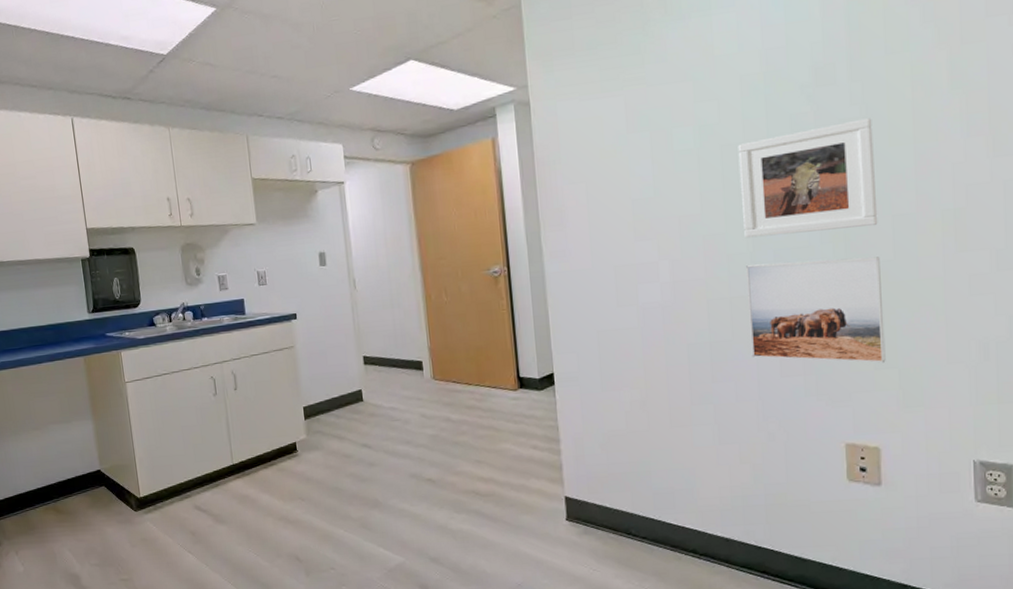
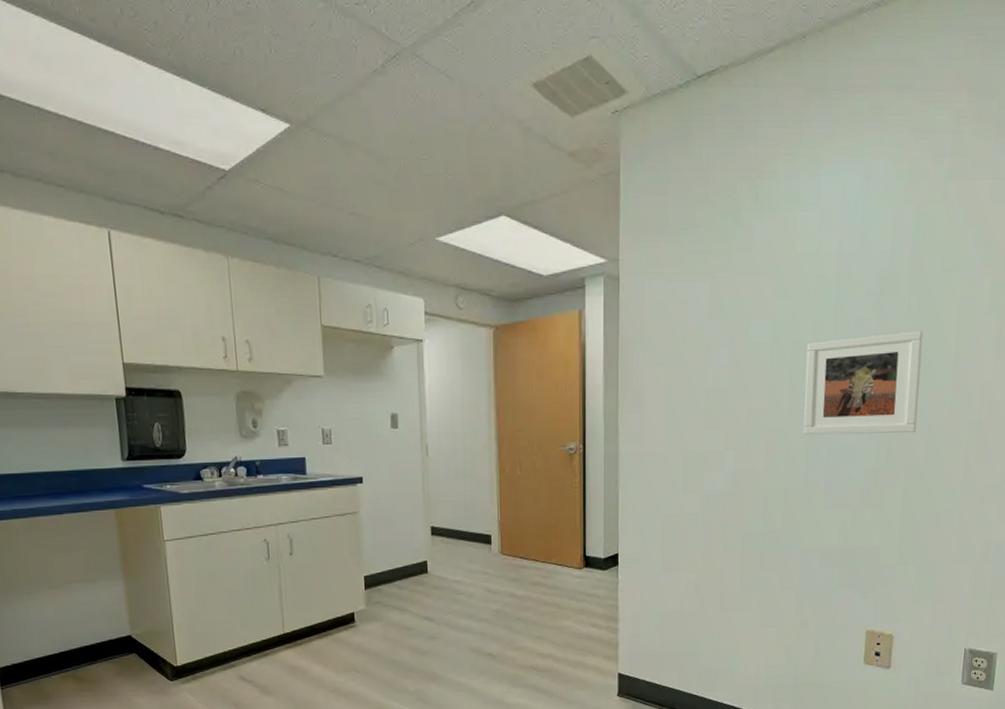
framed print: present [745,256,886,363] -> none [797,460,914,559]

